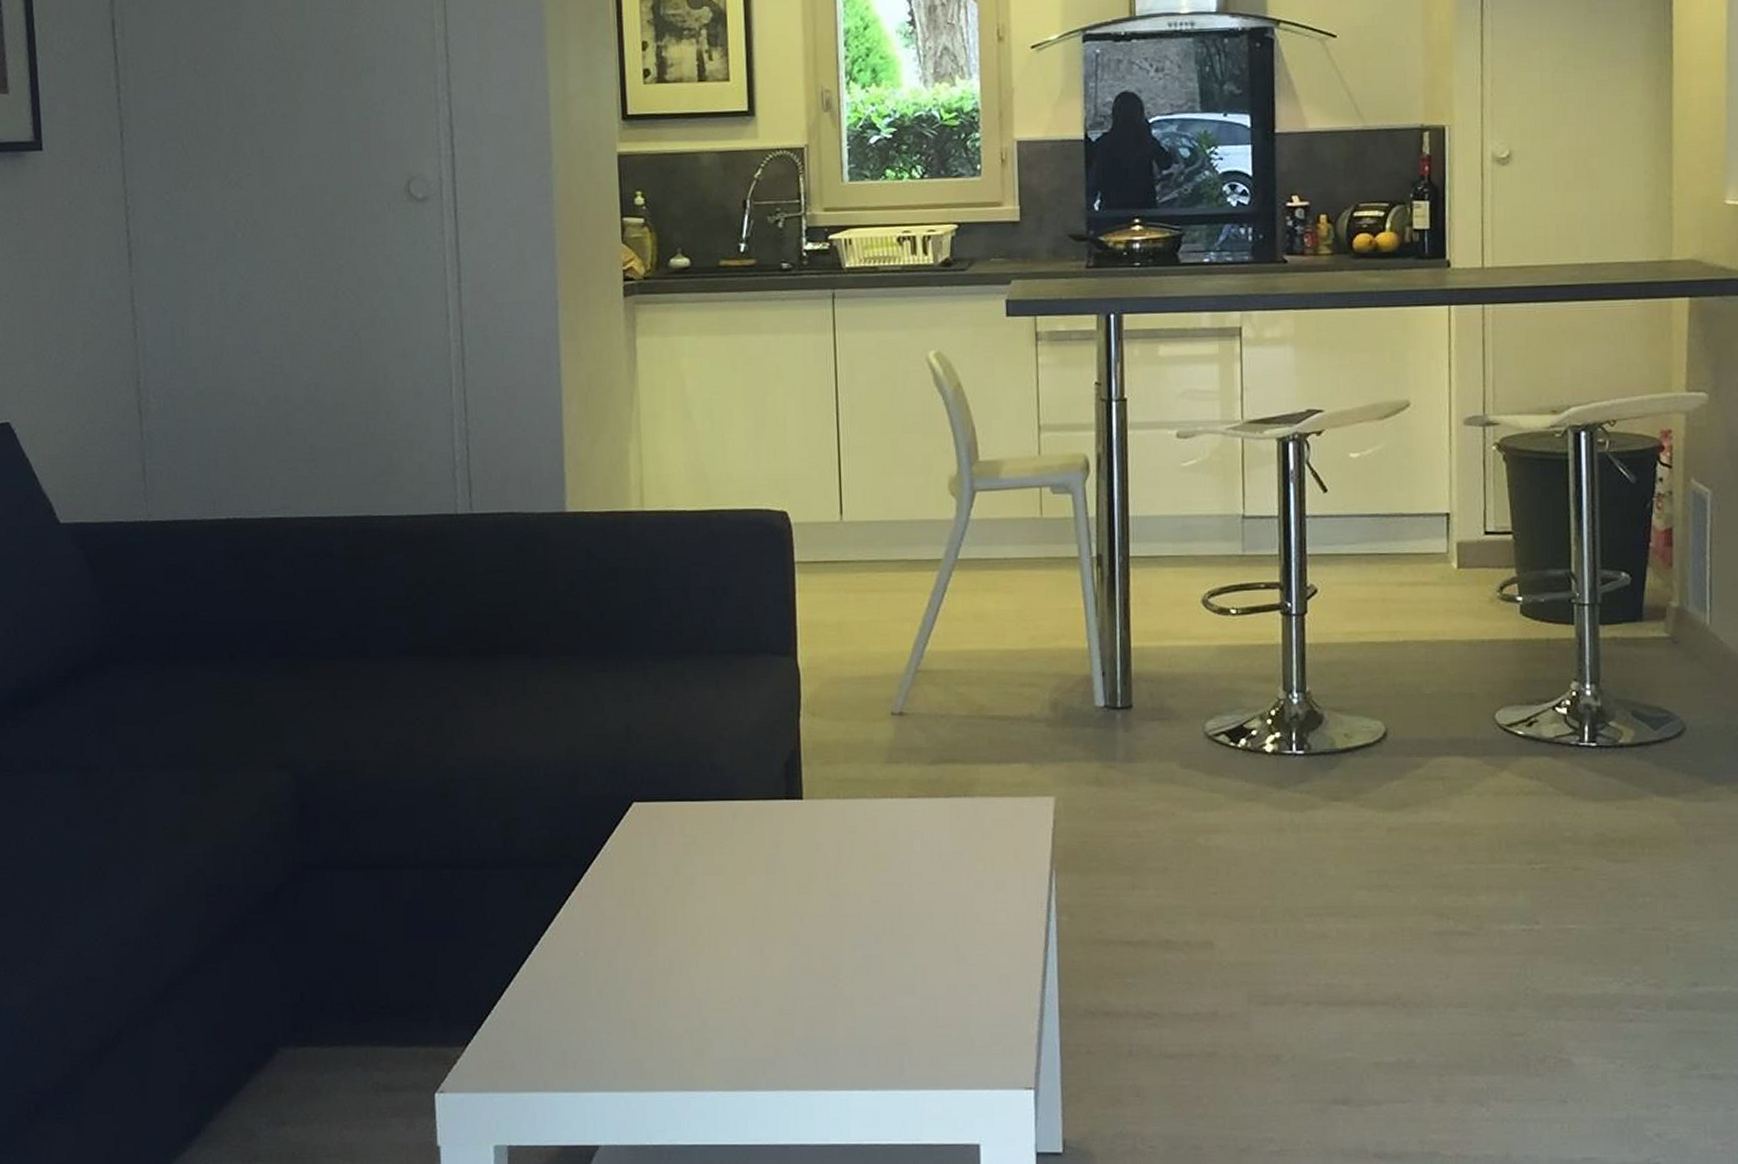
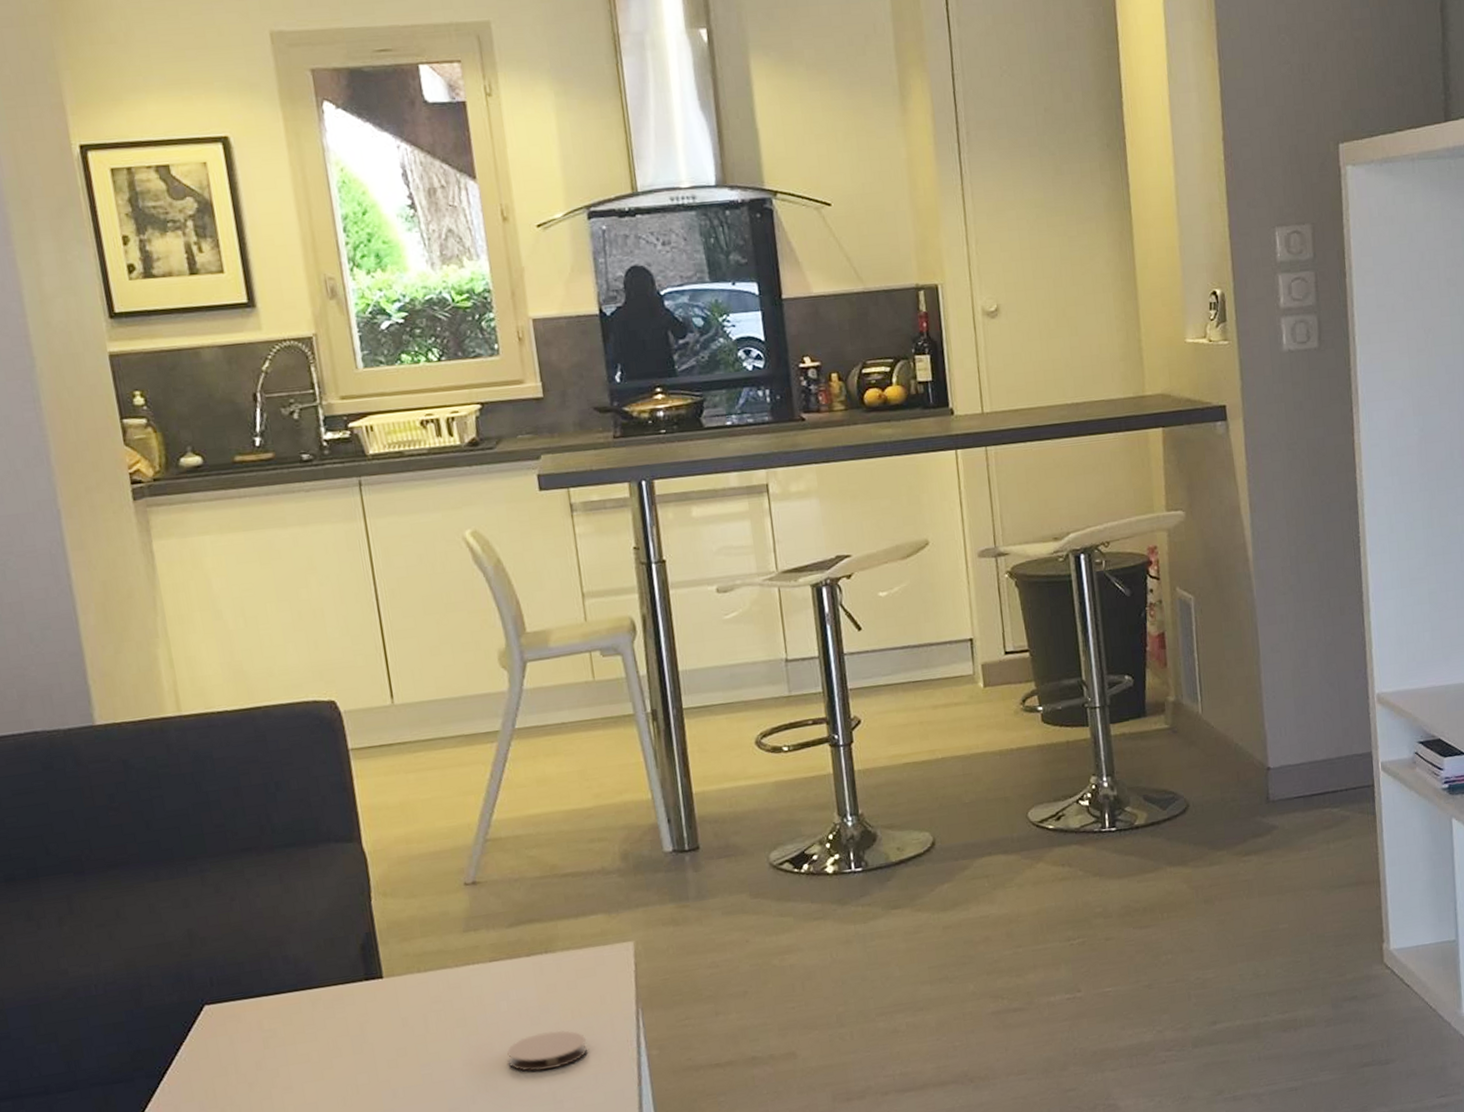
coaster: none [915,880,996,920] -> present [507,1030,587,1072]

